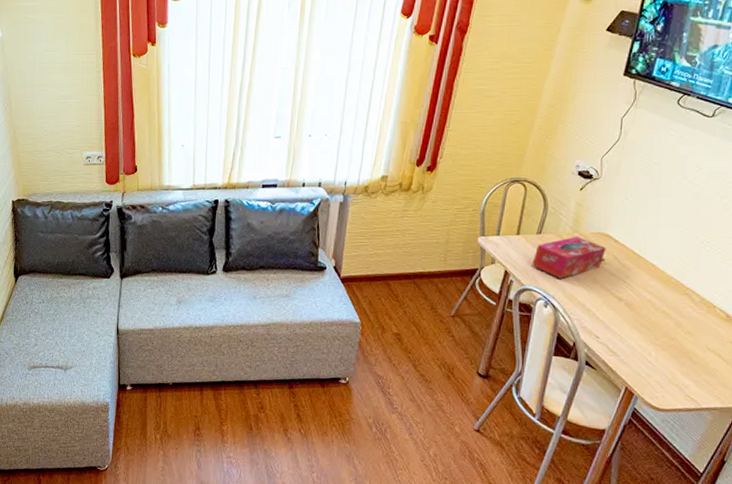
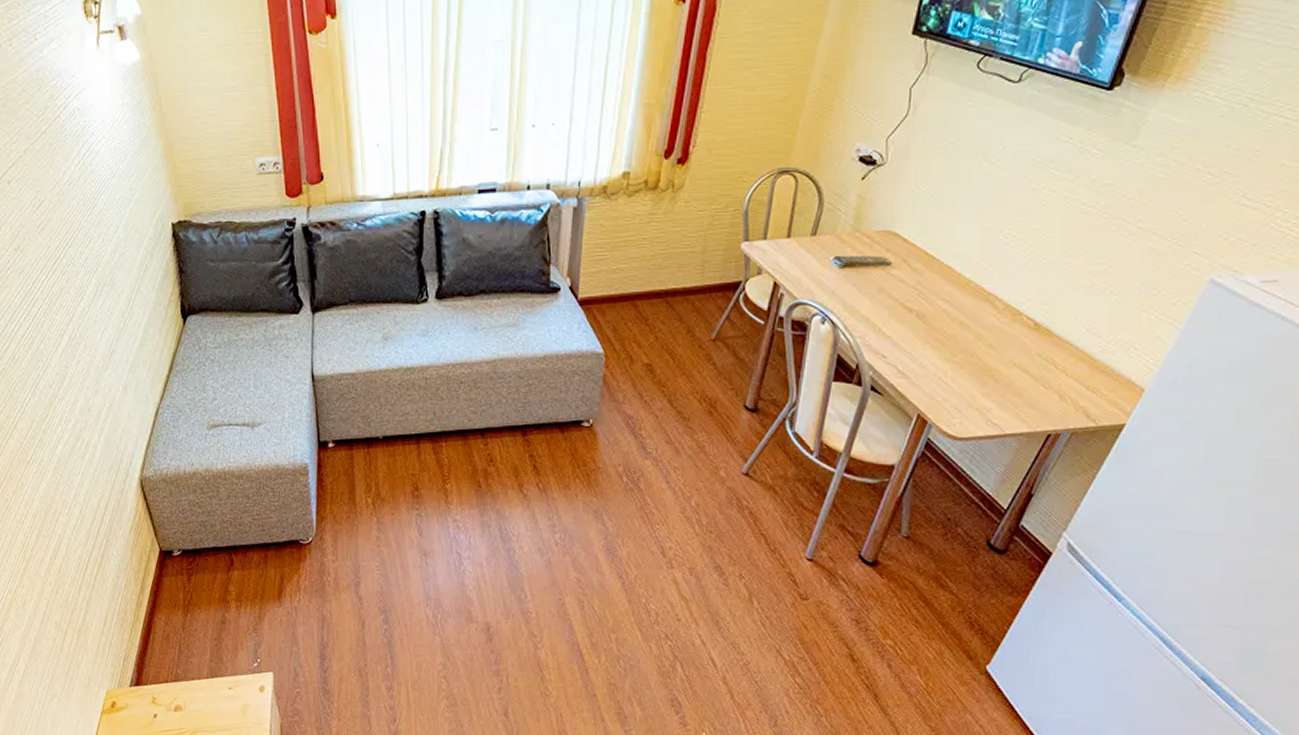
tissue box: present [532,236,606,279] -> none [805,236,894,288]

